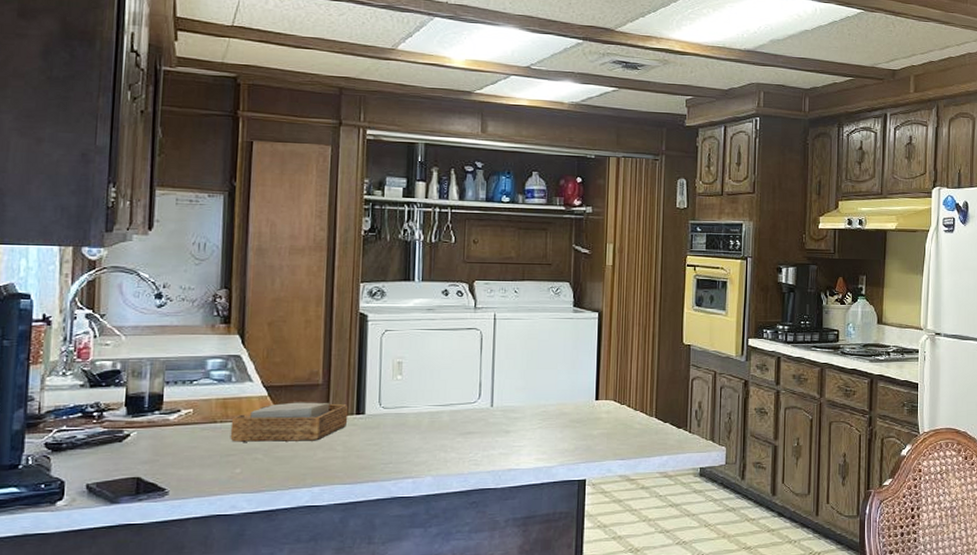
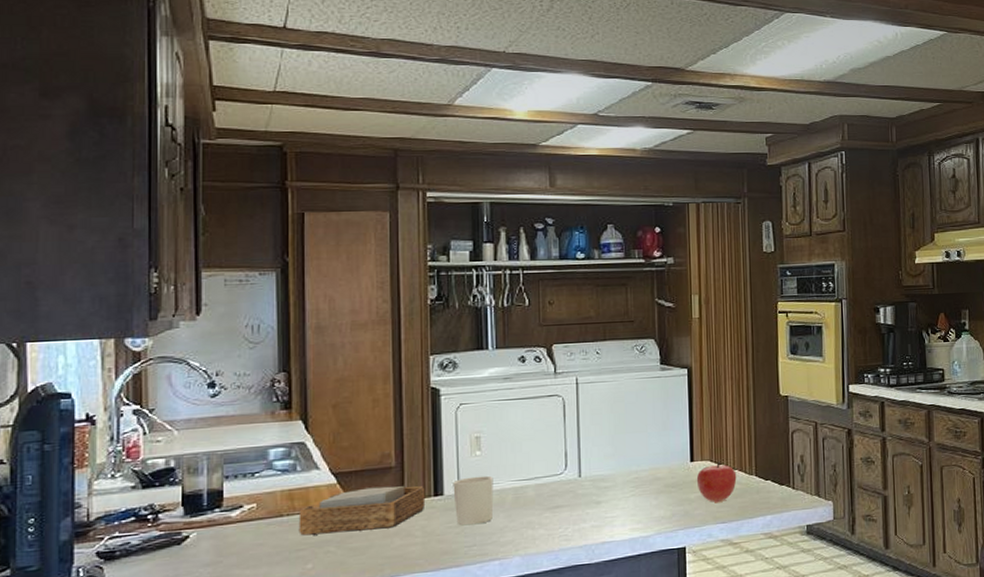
mug: none [374,399,412,444] -> present [453,475,494,526]
fruit: none [600,401,638,440] -> present [696,461,737,502]

